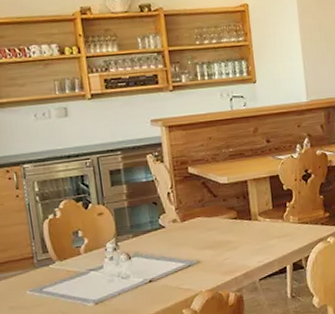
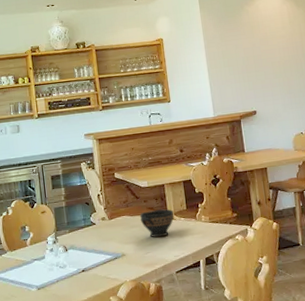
bowl: none [217,208,258,242] -> present [139,209,174,238]

